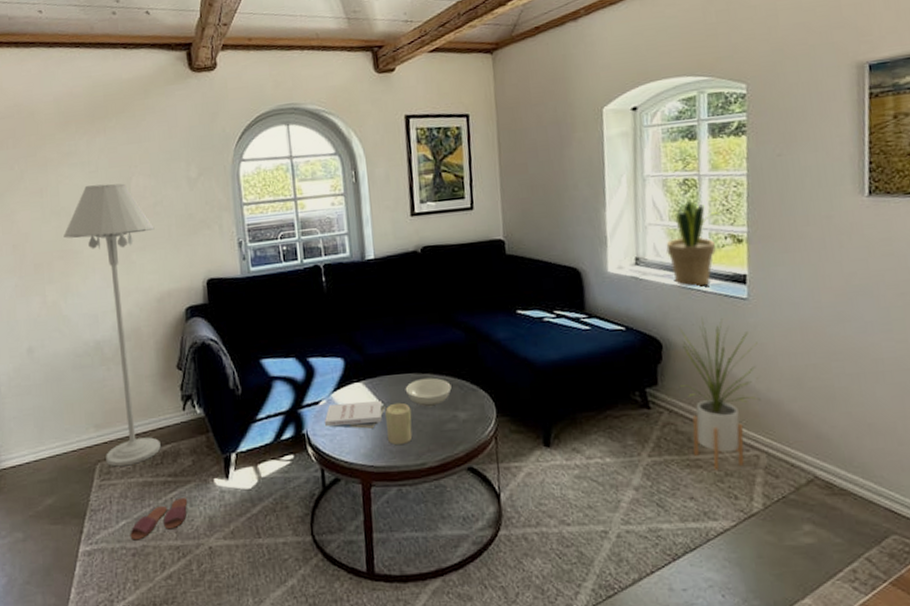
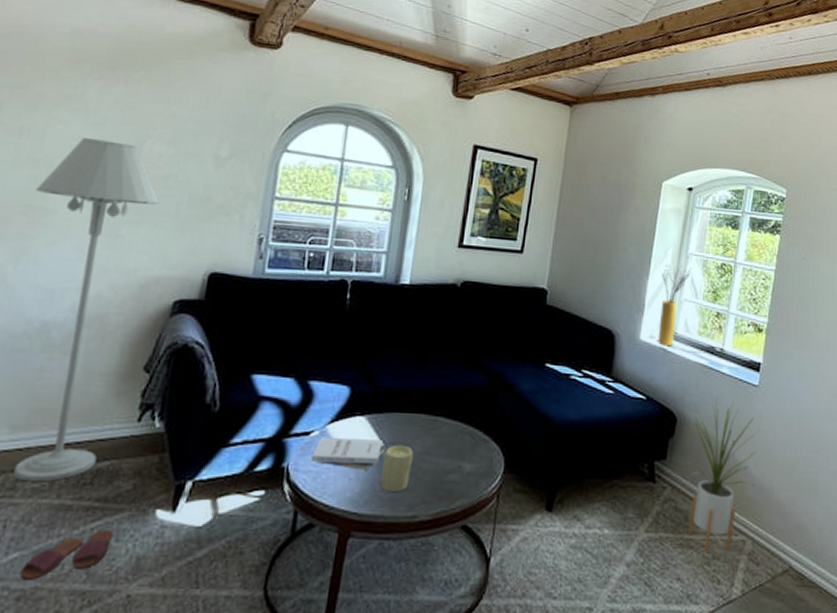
bowl: present [405,377,452,408] -> none [411,421,463,454]
vase: none [619,185,651,275] -> present [658,260,692,347]
potted plant: present [666,200,722,287] -> none [696,284,749,368]

